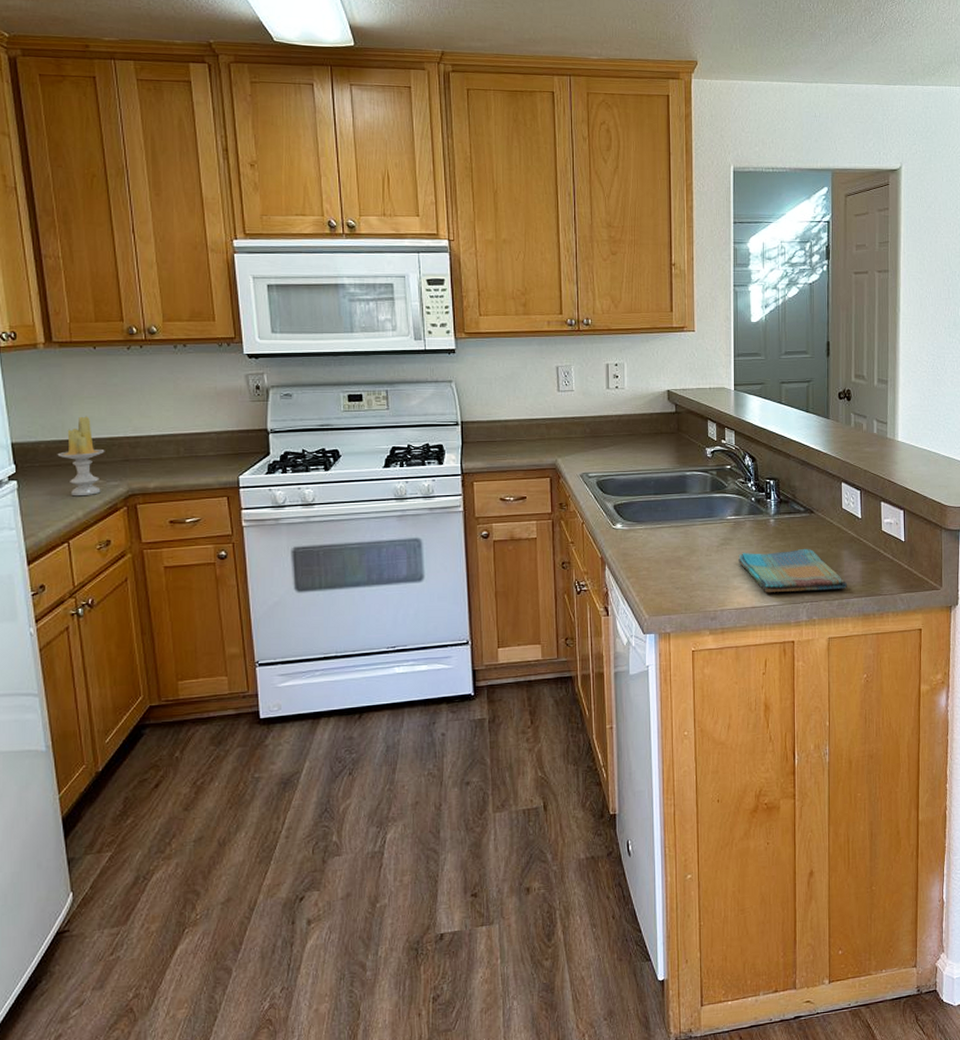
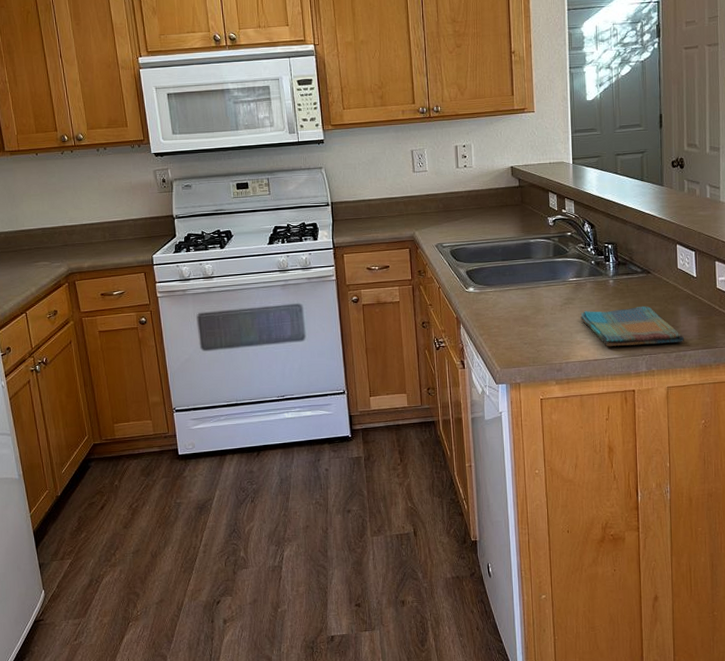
candle: present [57,416,105,497] -> none [14,210,49,276]

